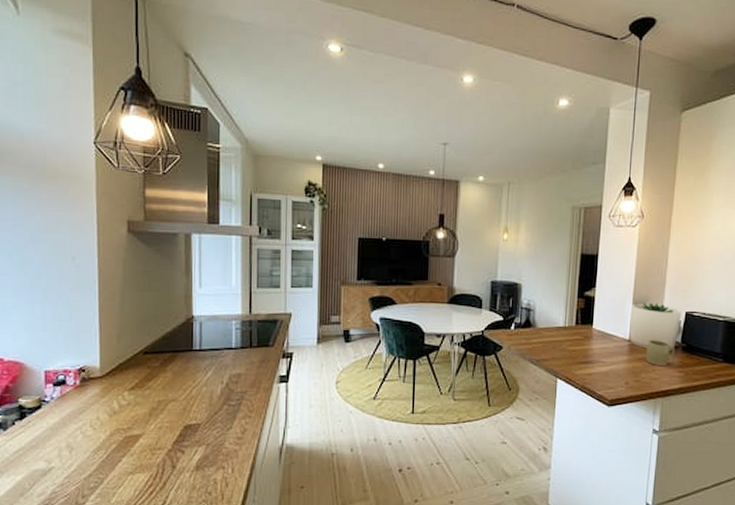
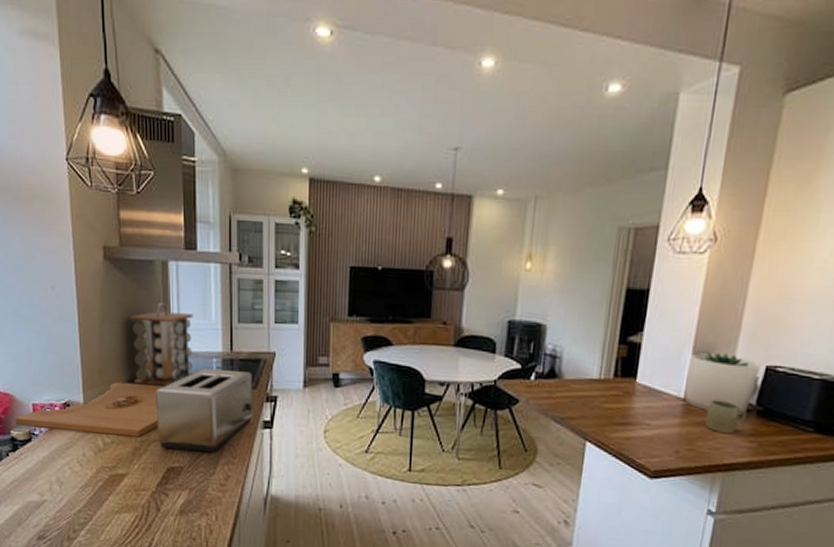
platter: none [24,345,185,398] -> present [15,381,165,437]
spice rack: none [151,271,215,349] -> present [129,303,194,387]
toaster: none [175,329,270,409] -> present [156,368,253,453]

